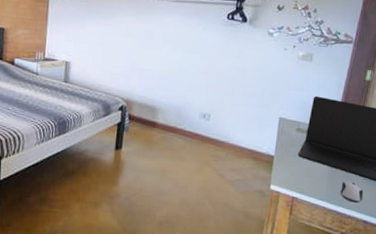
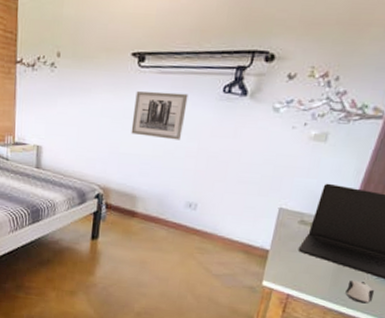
wall art: none [151,16,199,58] -> present [131,91,189,140]

